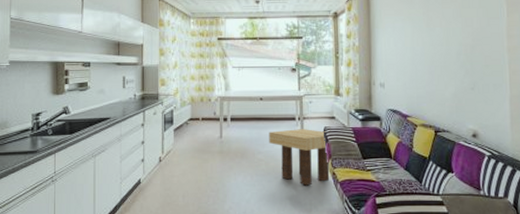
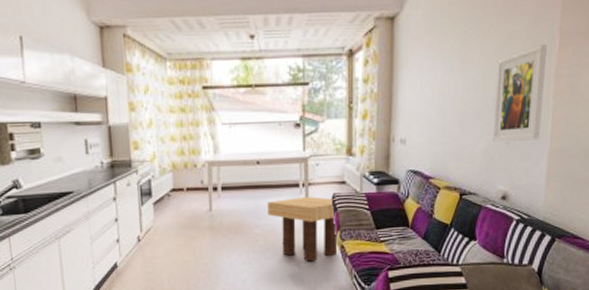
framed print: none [457,11,500,88] -> present [493,45,547,142]

